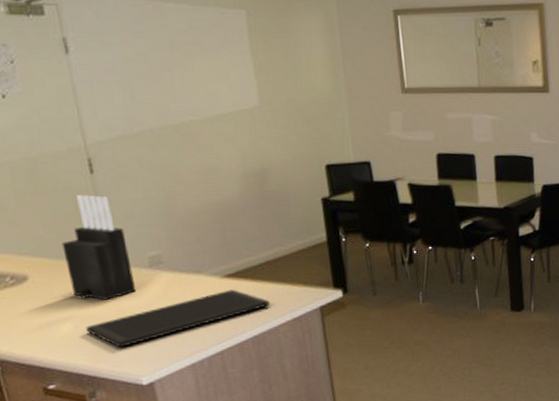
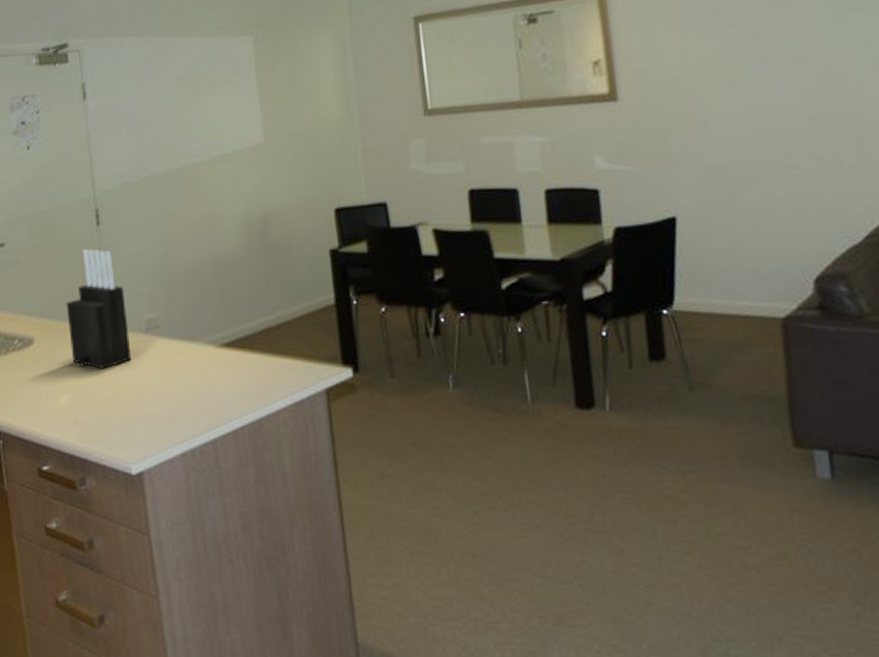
cutting board: present [86,289,271,348] -> none [82,362,270,427]

